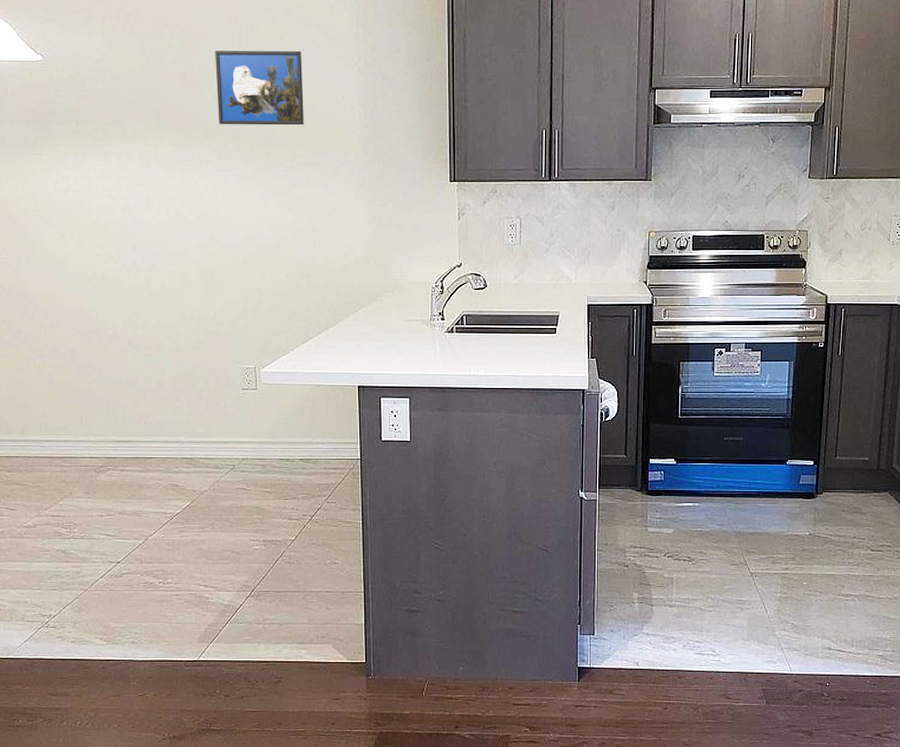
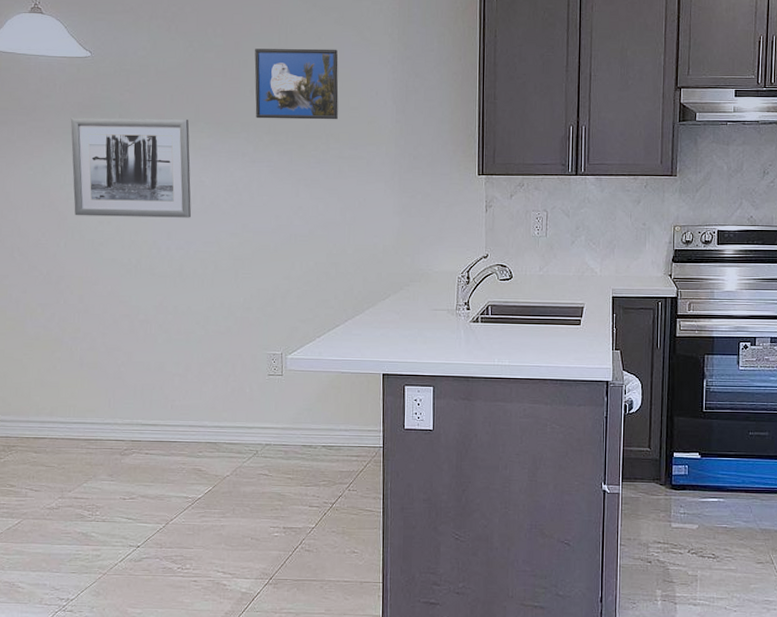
wall art: none [25,126,157,230] -> present [70,118,192,218]

